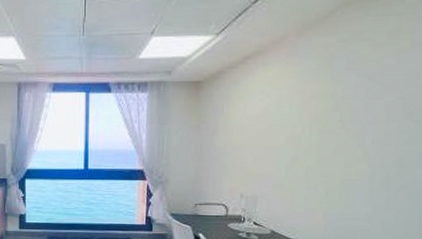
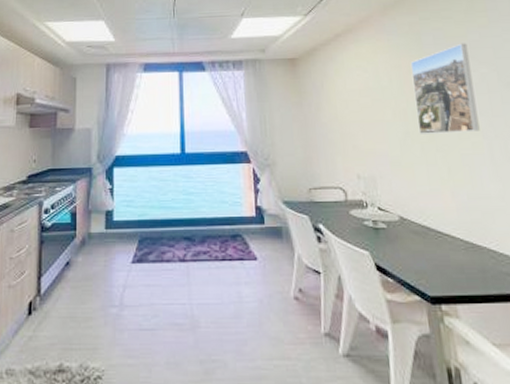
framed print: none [307,68,380,160] -> present [410,43,480,134]

